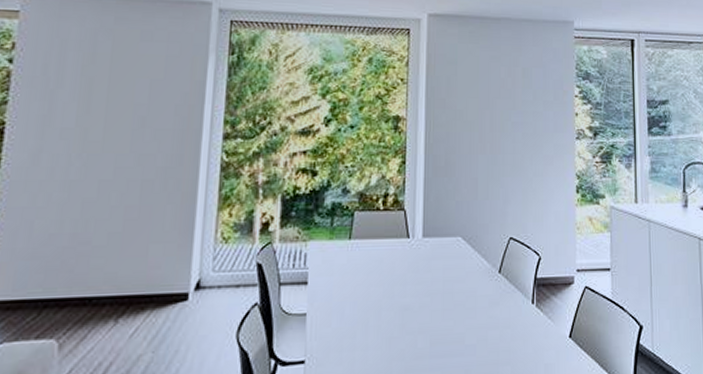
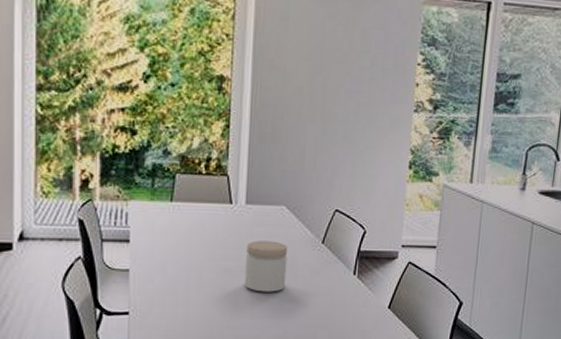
jar: none [422,273,466,329] -> present [243,240,288,292]

